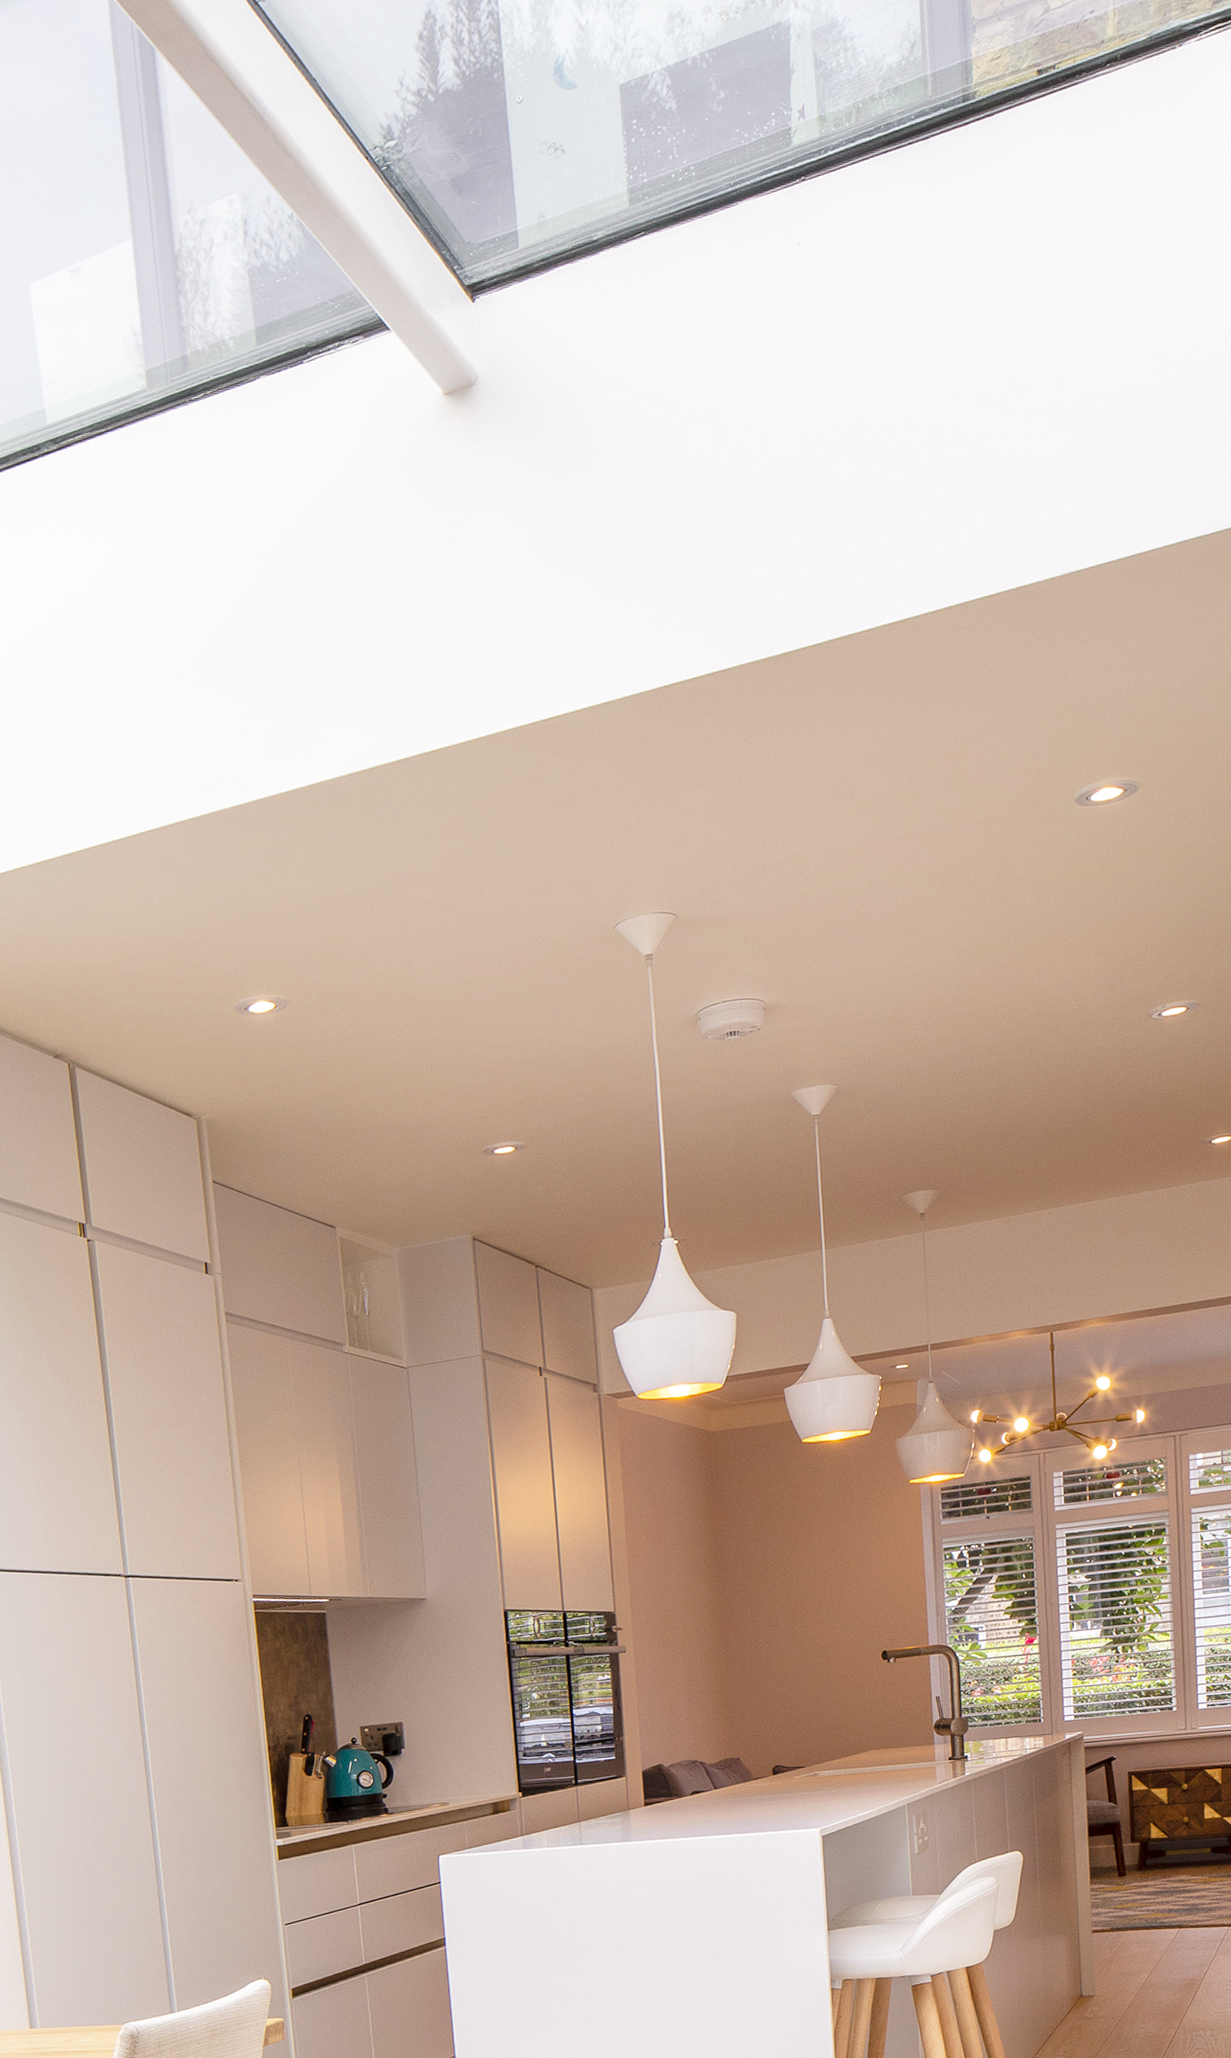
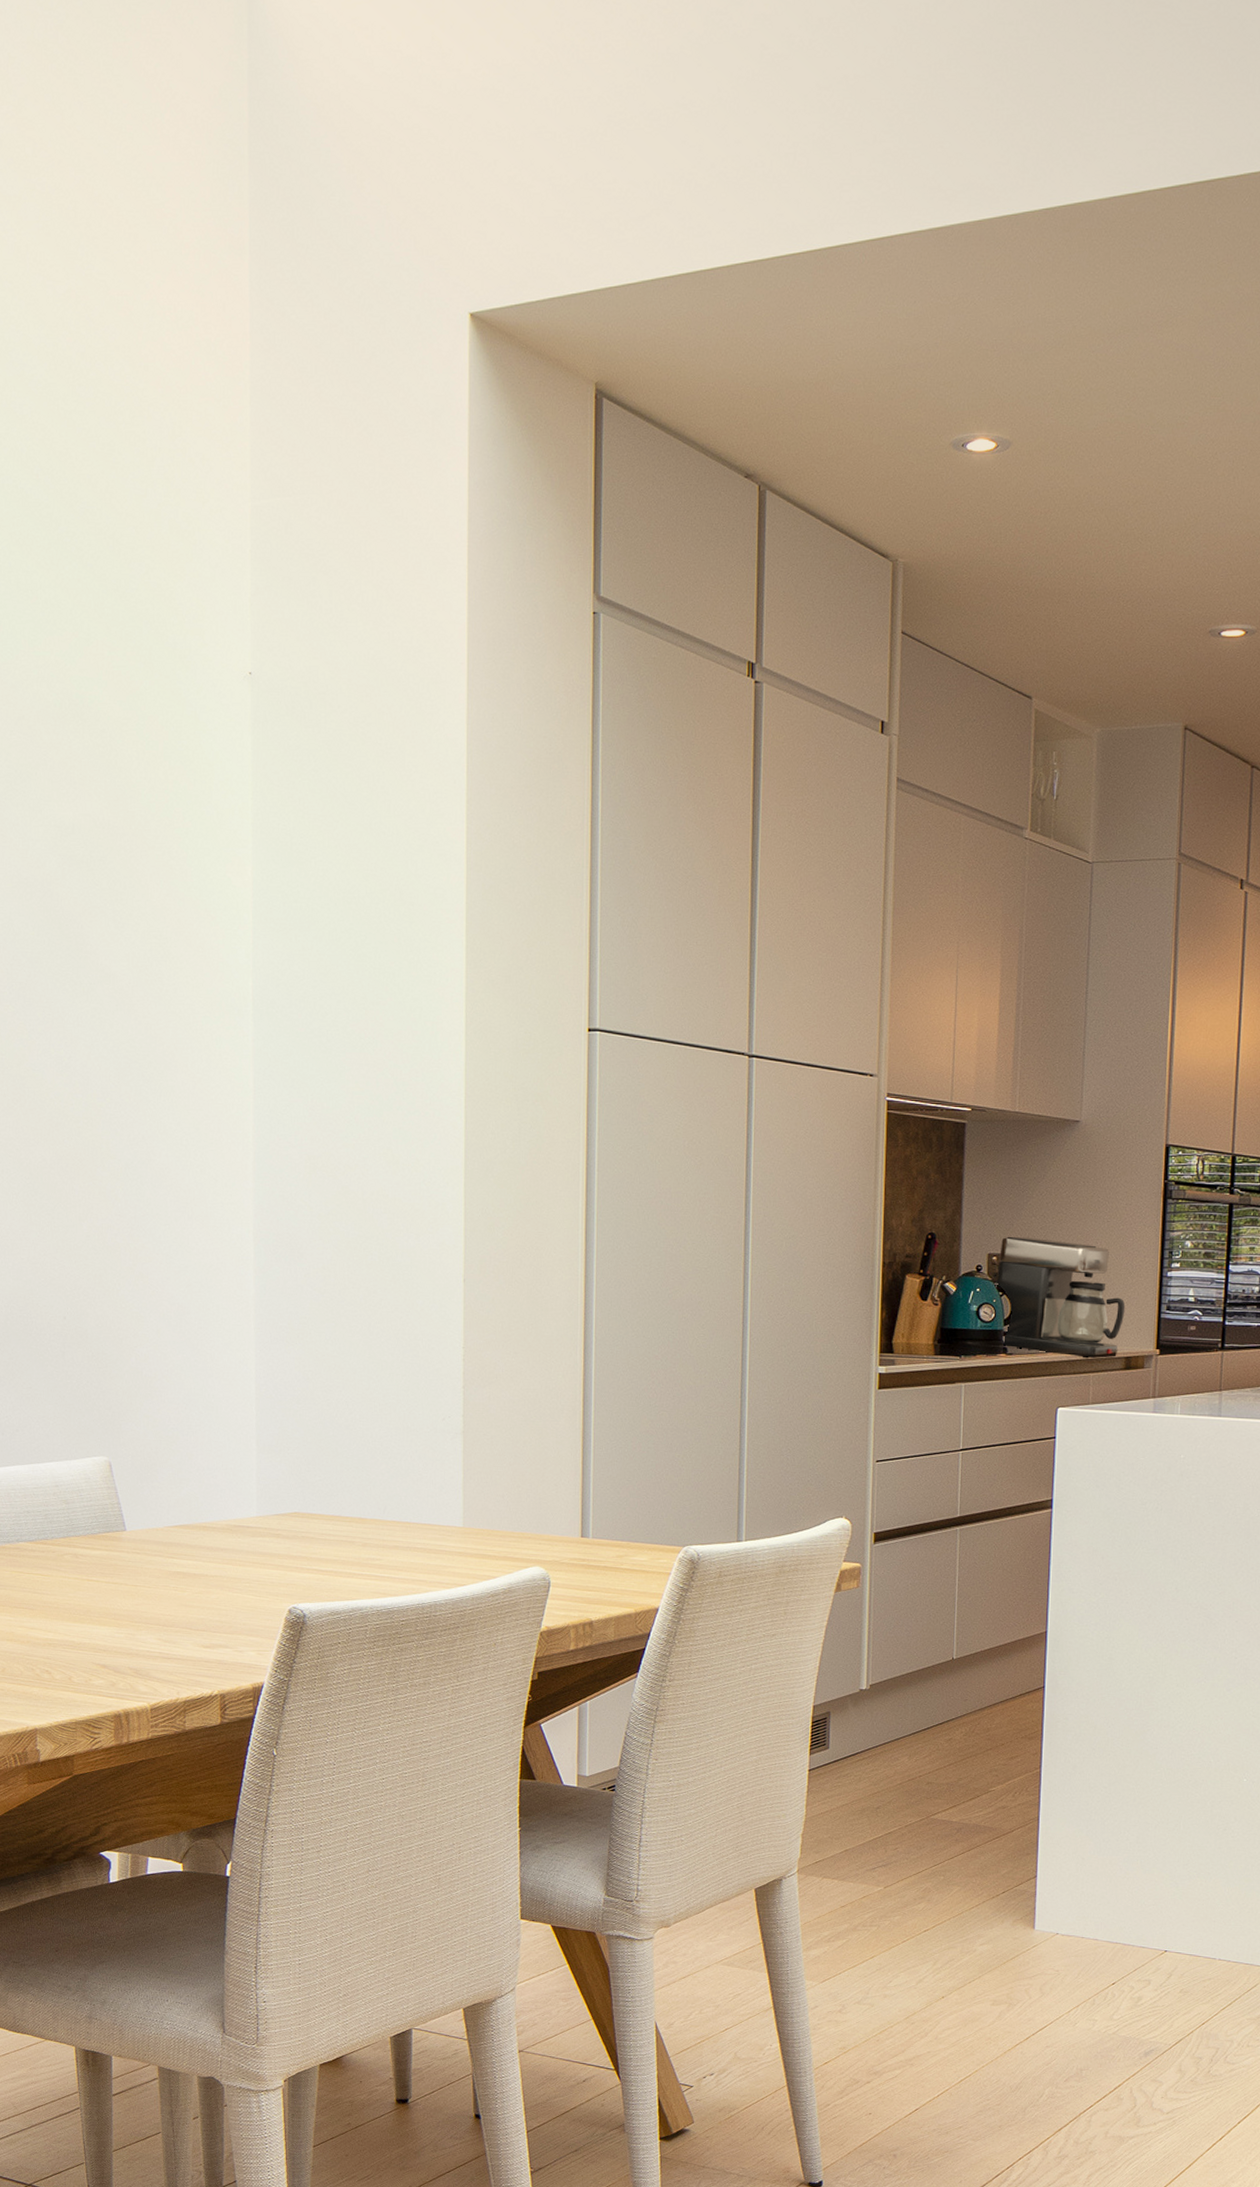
coffee maker: none [370,1707,487,1809] -> present [996,1236,1126,1359]

